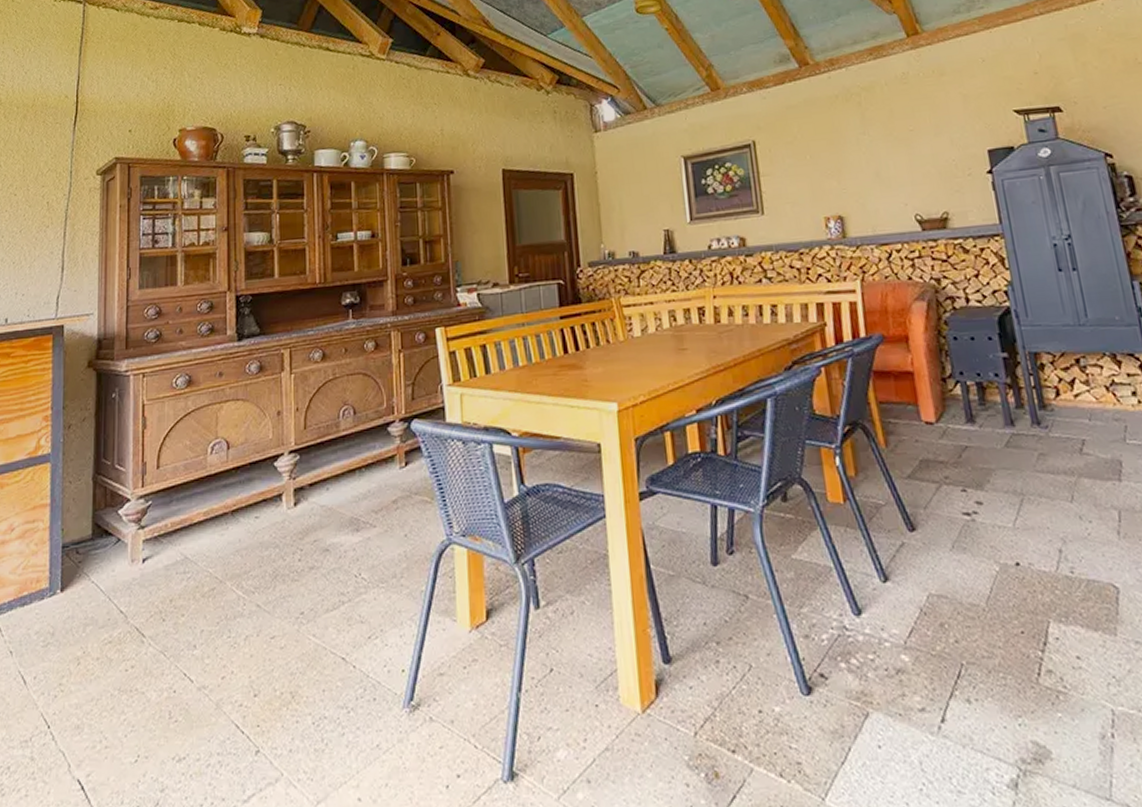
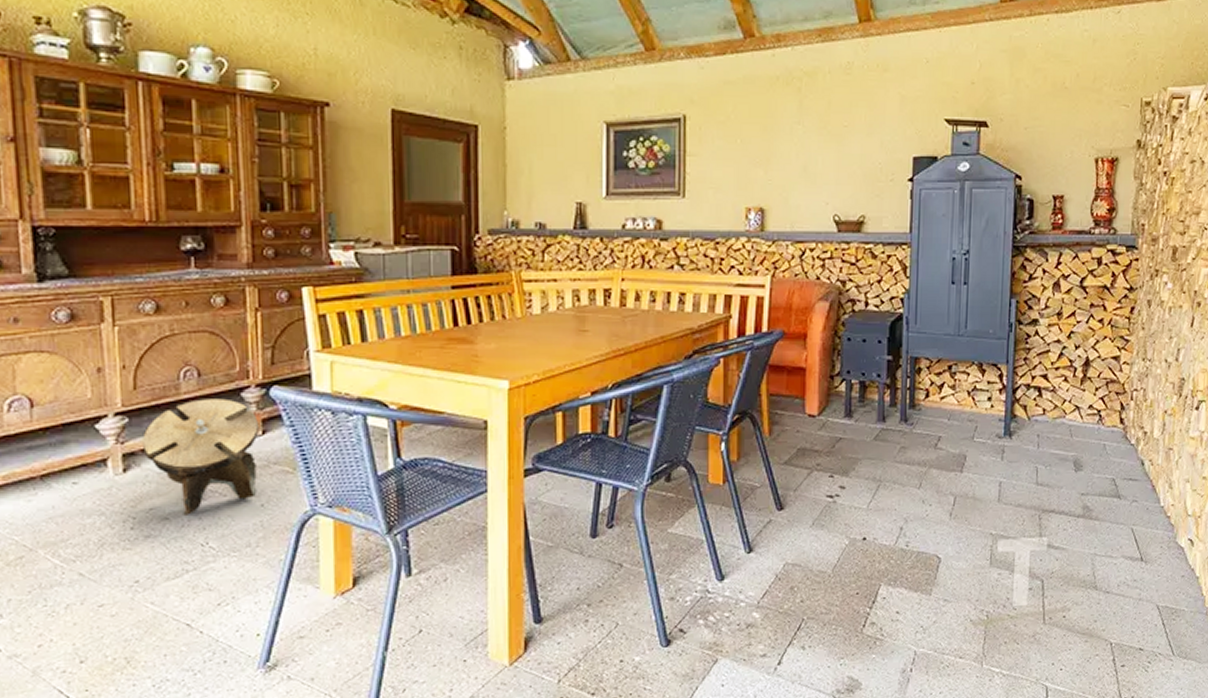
stool: none [310,433,403,547] -> present [142,398,260,515]

